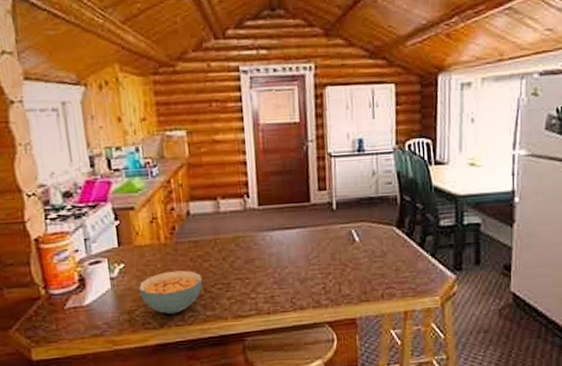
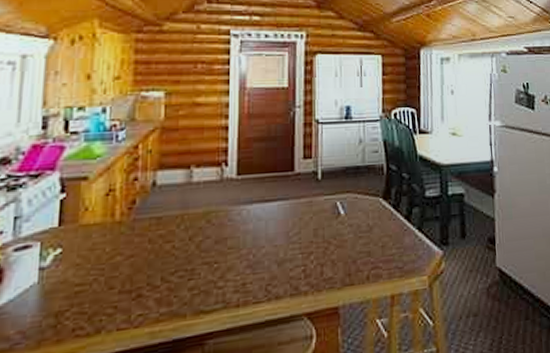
cereal bowl: present [138,270,203,314] -> none [75,254,161,314]

